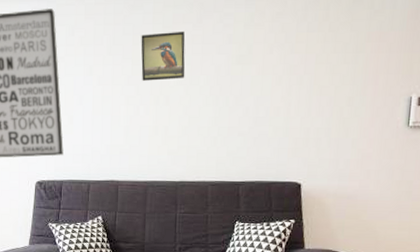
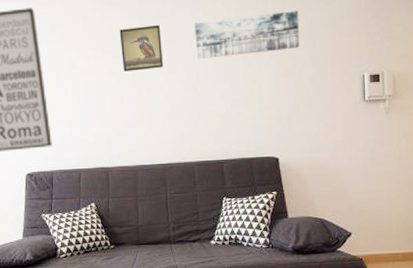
wall art: none [221,20,343,72] -> present [194,11,300,60]

